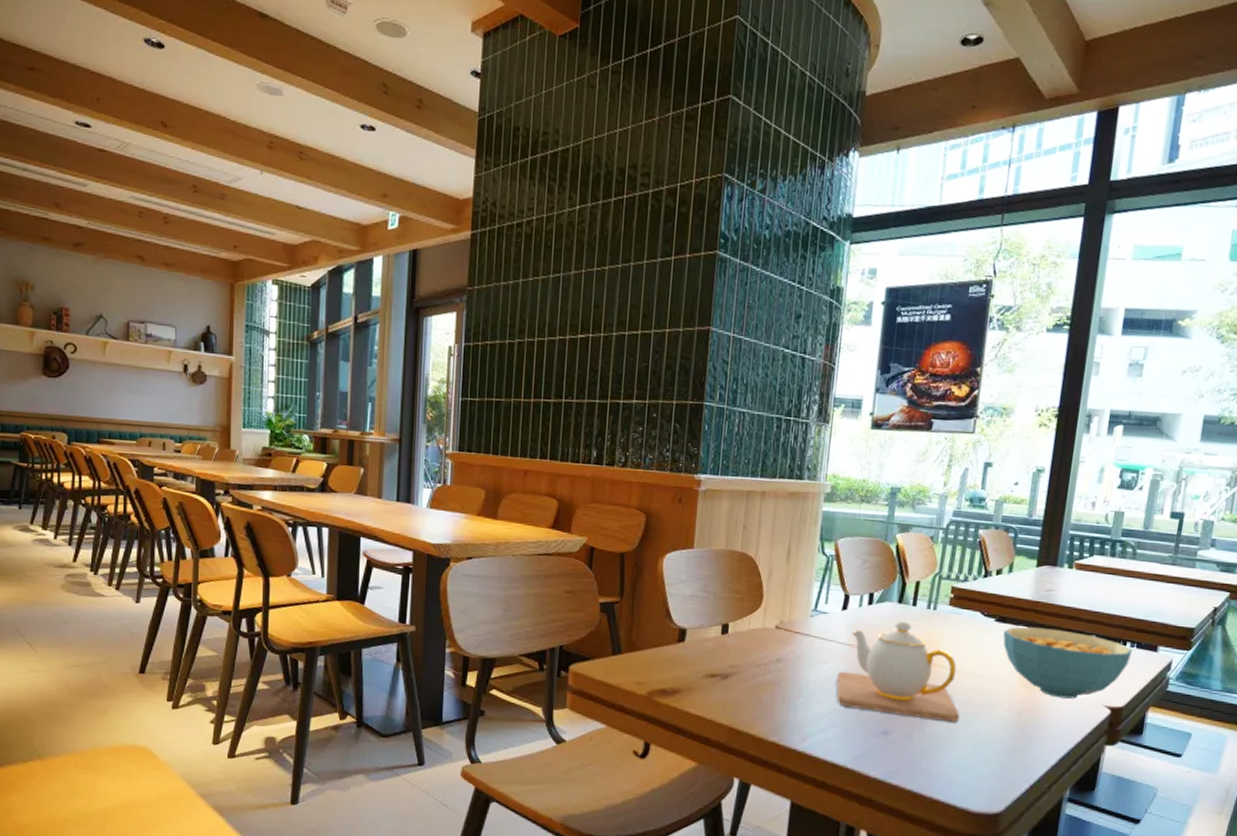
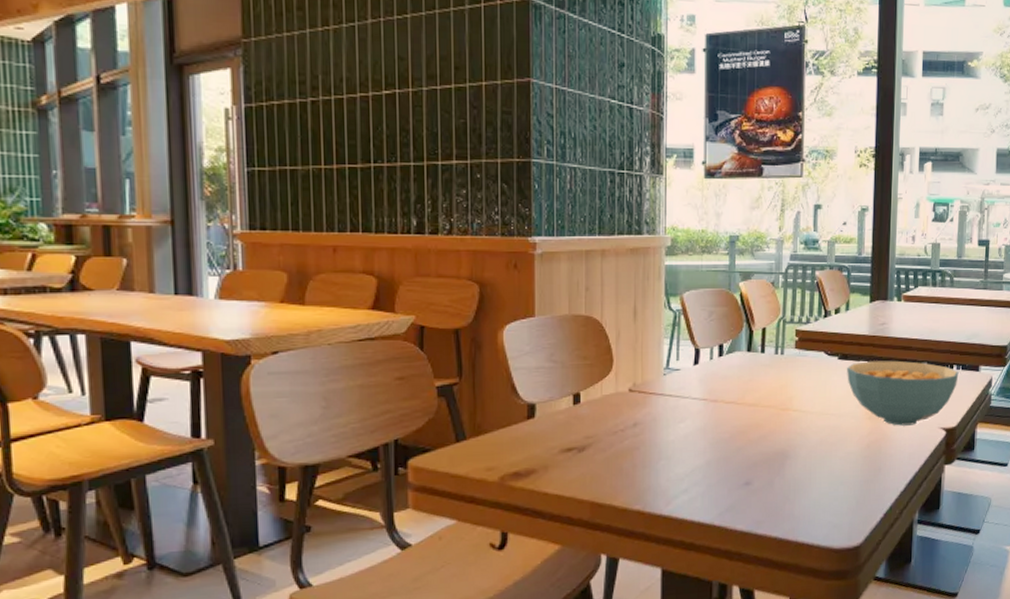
teapot: present [836,621,960,723] -> none [695,369,816,464]

